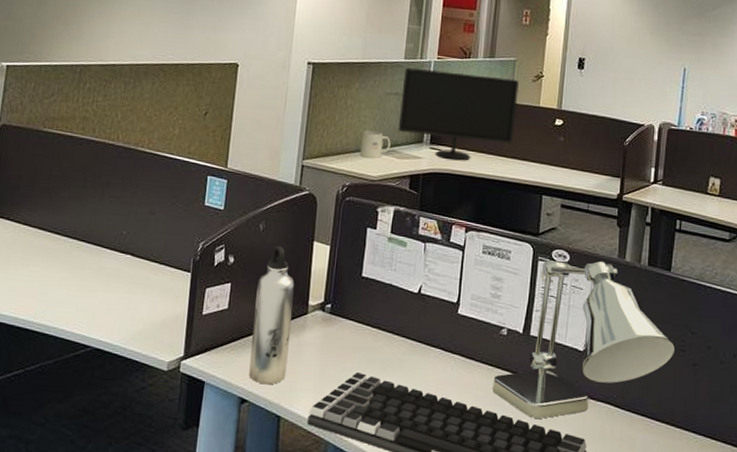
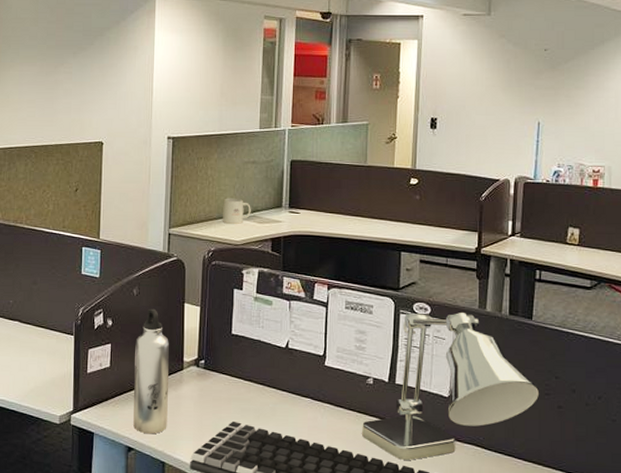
computer monitor: present [399,67,519,161] -> none [258,136,372,223]

